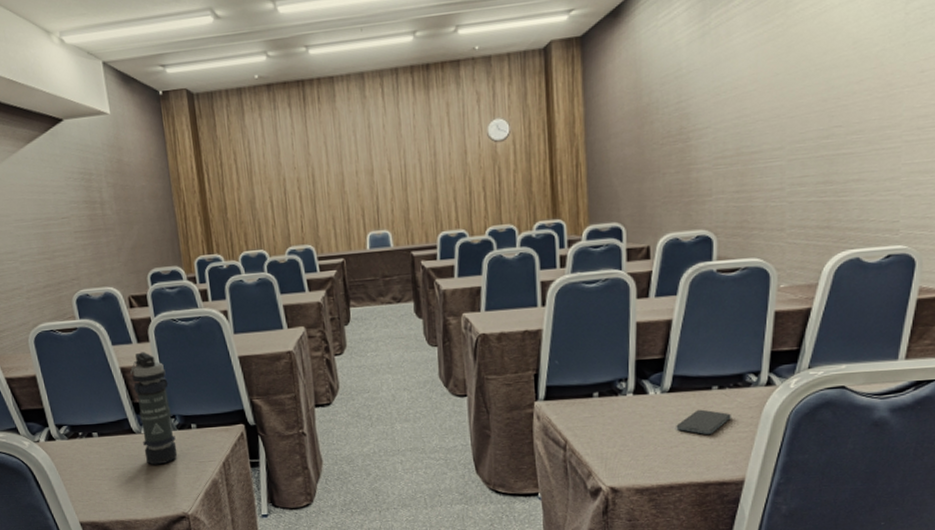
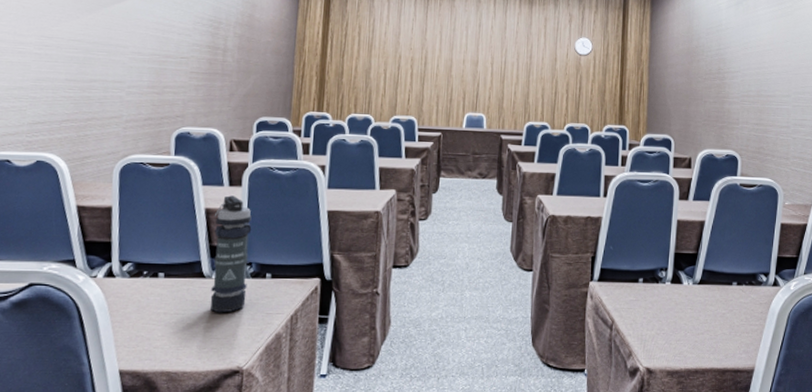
smartphone: present [676,409,731,434] -> none [703,302,746,325]

